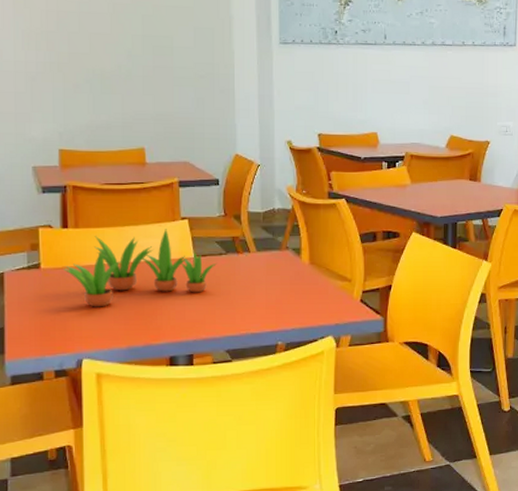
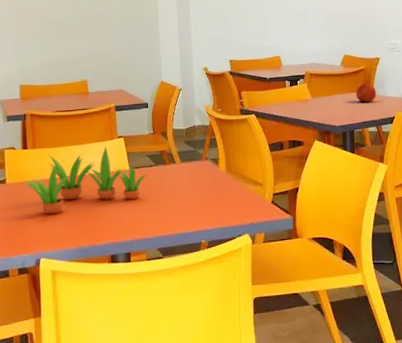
fruit: none [461,170,484,191] -> present [356,84,377,102]

